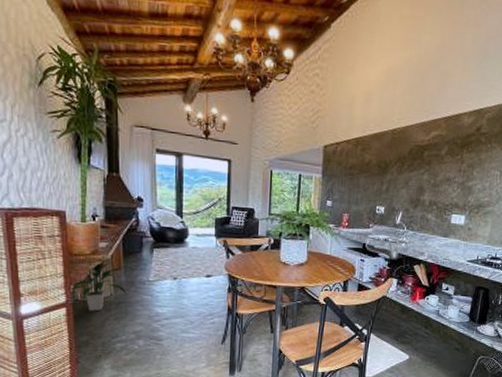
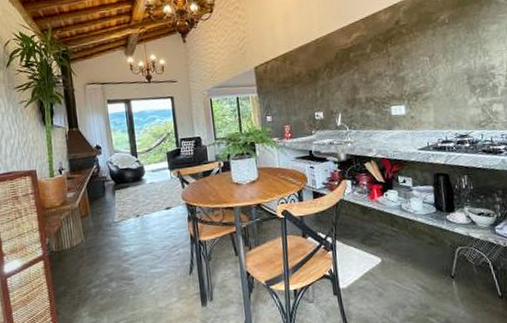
indoor plant: present [69,259,128,311] -> none [45,208,97,261]

